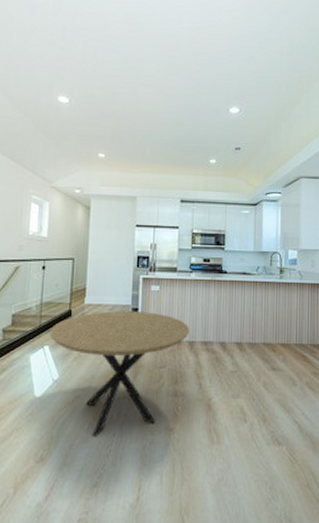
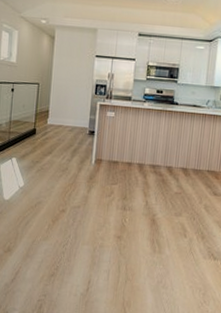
dining table: present [49,311,190,437] -> none [17,132,140,237]

